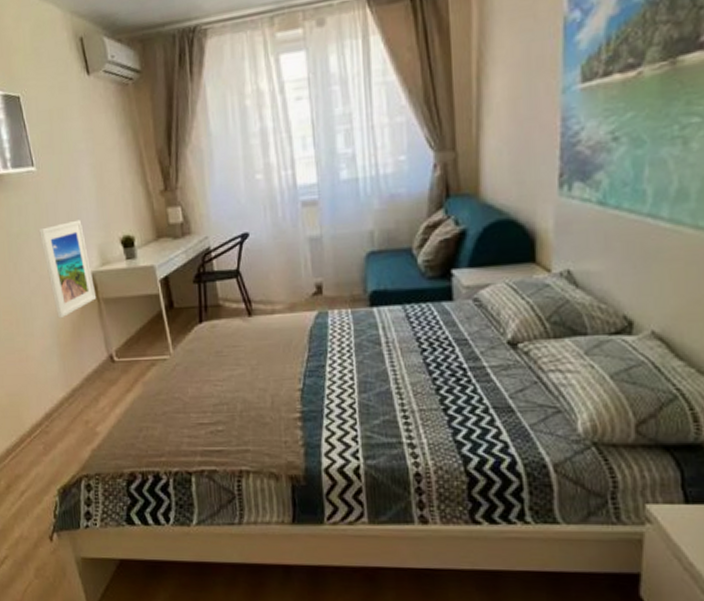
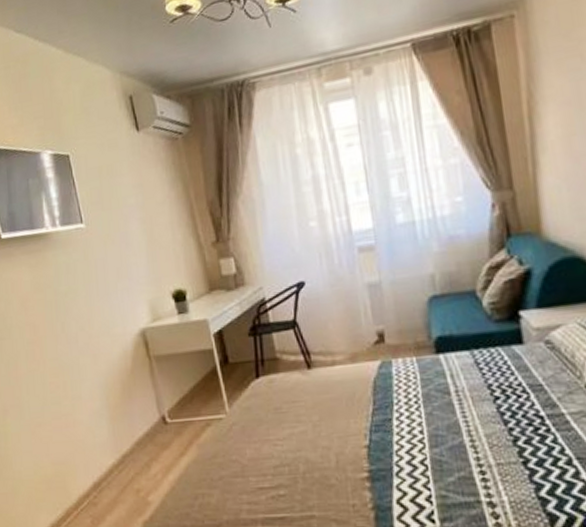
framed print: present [39,219,97,319] -> none [88,275,148,379]

